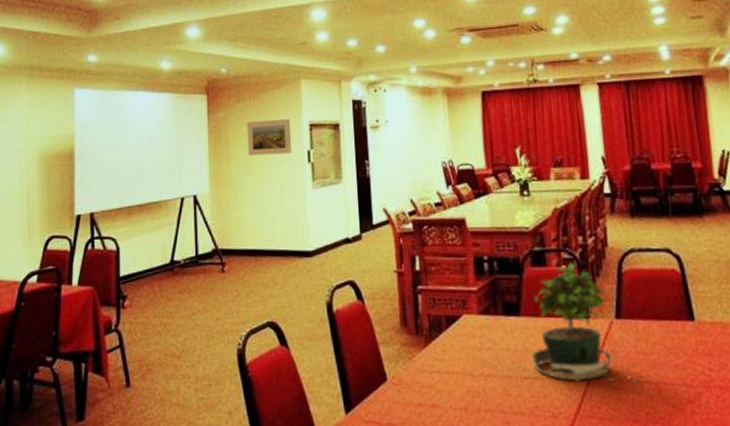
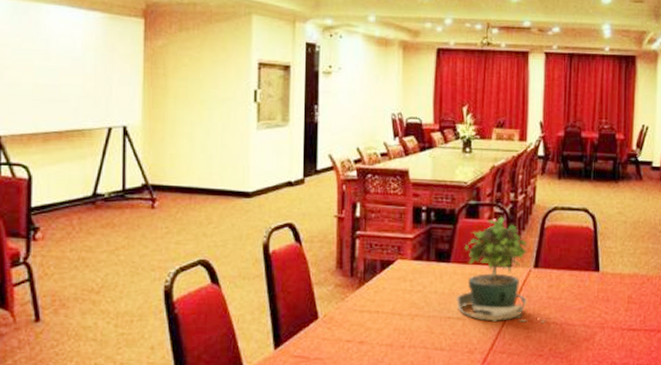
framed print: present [247,119,292,156] -> none [188,53,238,91]

